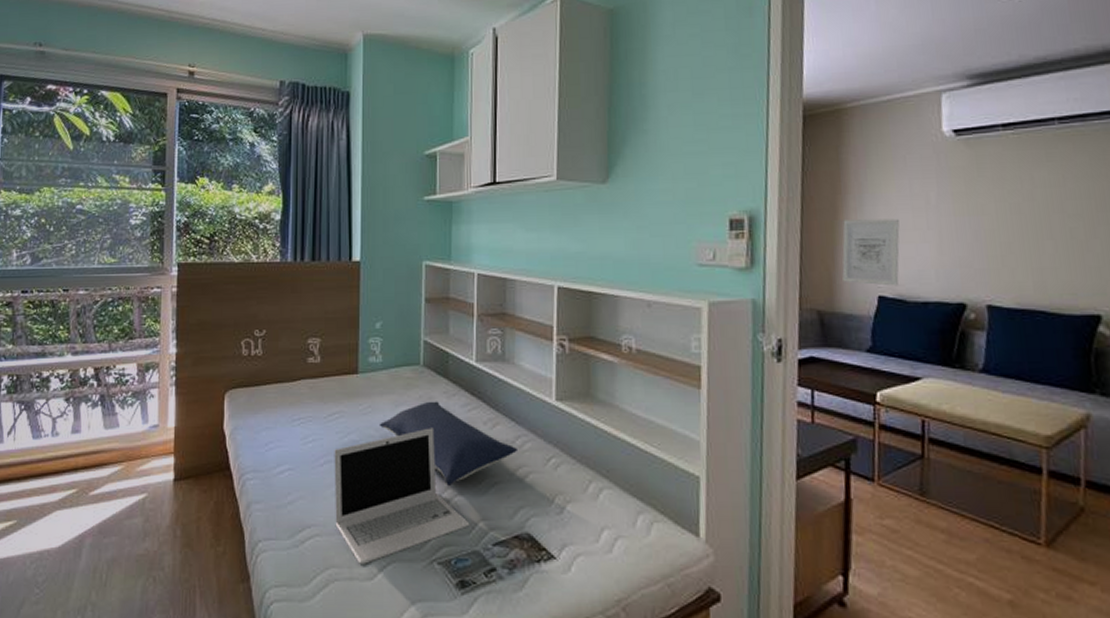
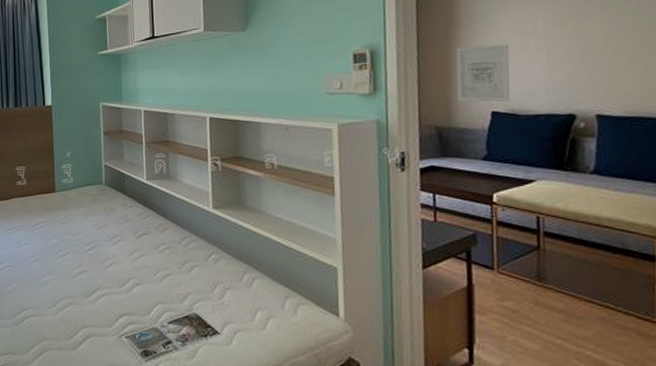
laptop: present [334,428,470,566] -> none [41,232,149,339]
pillow: present [379,401,519,486] -> none [73,211,185,277]

